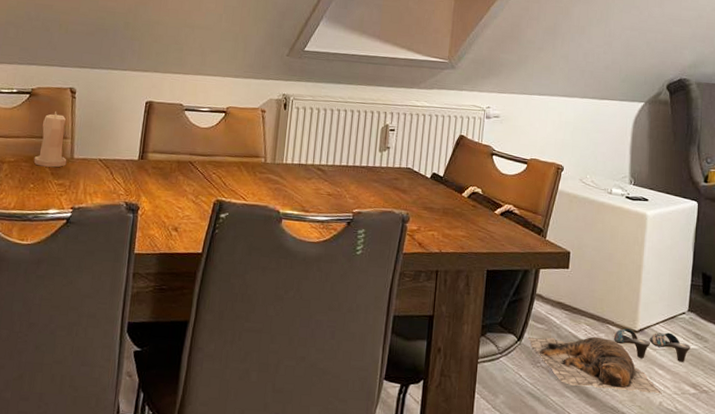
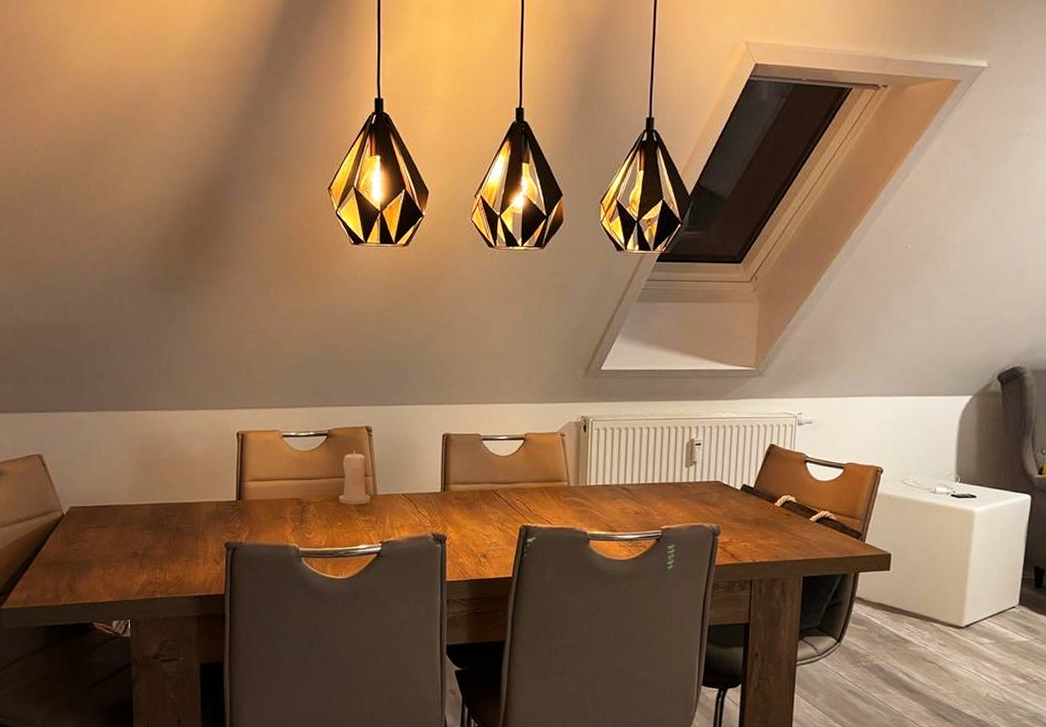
cat: present [528,336,662,394] -> none [847,634,989,686]
slippers: present [613,328,690,362] -> none [937,625,1020,654]

